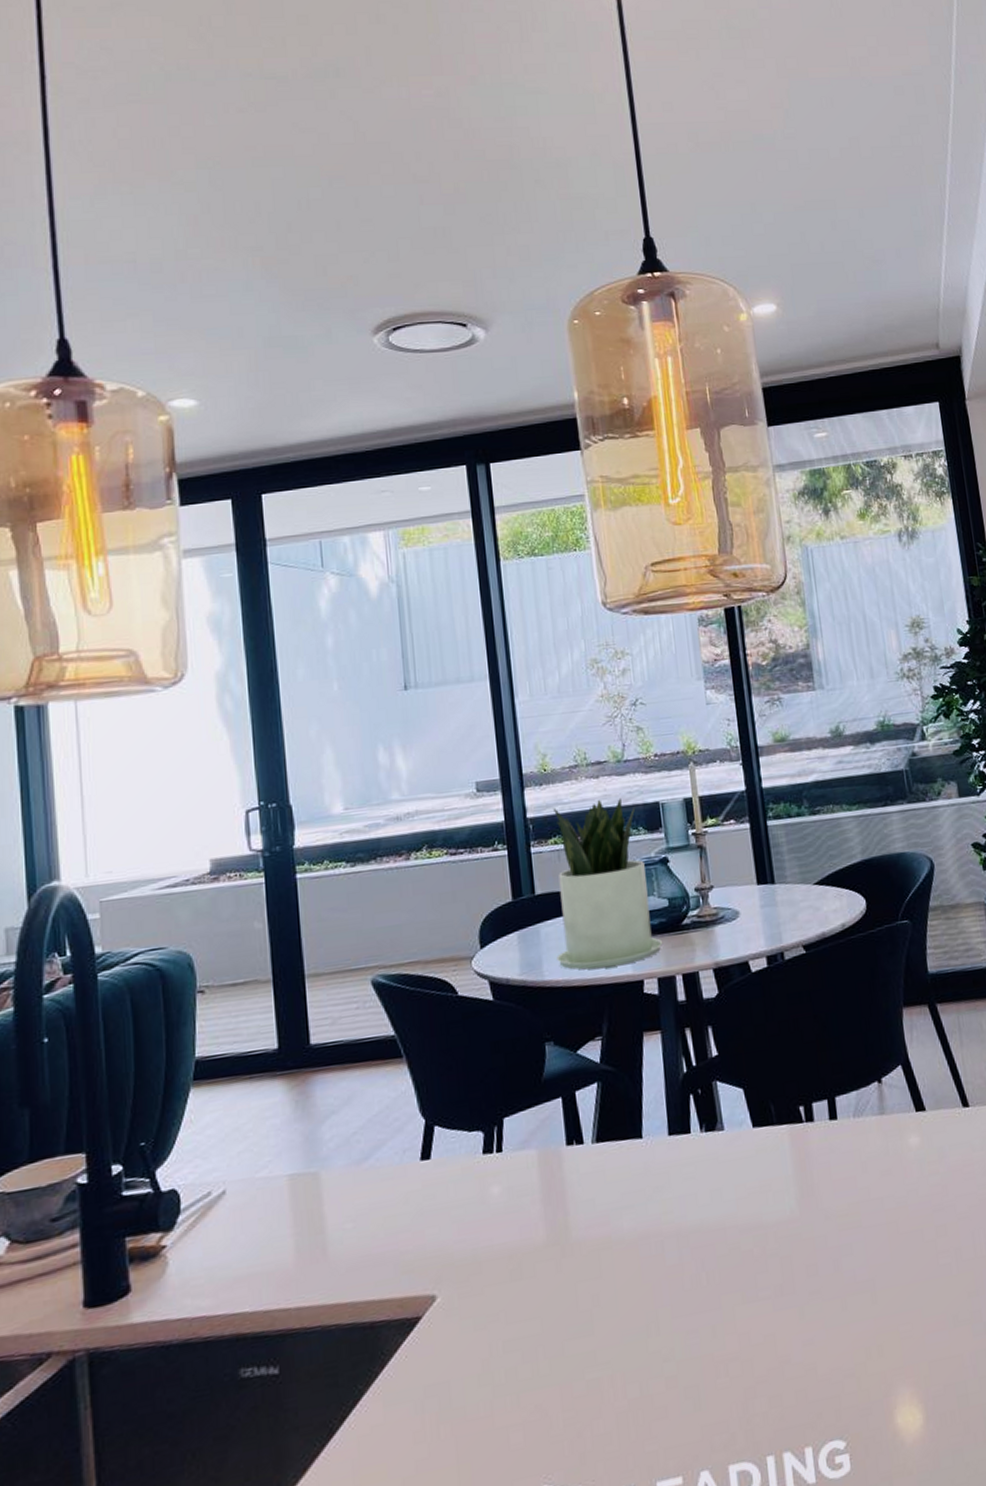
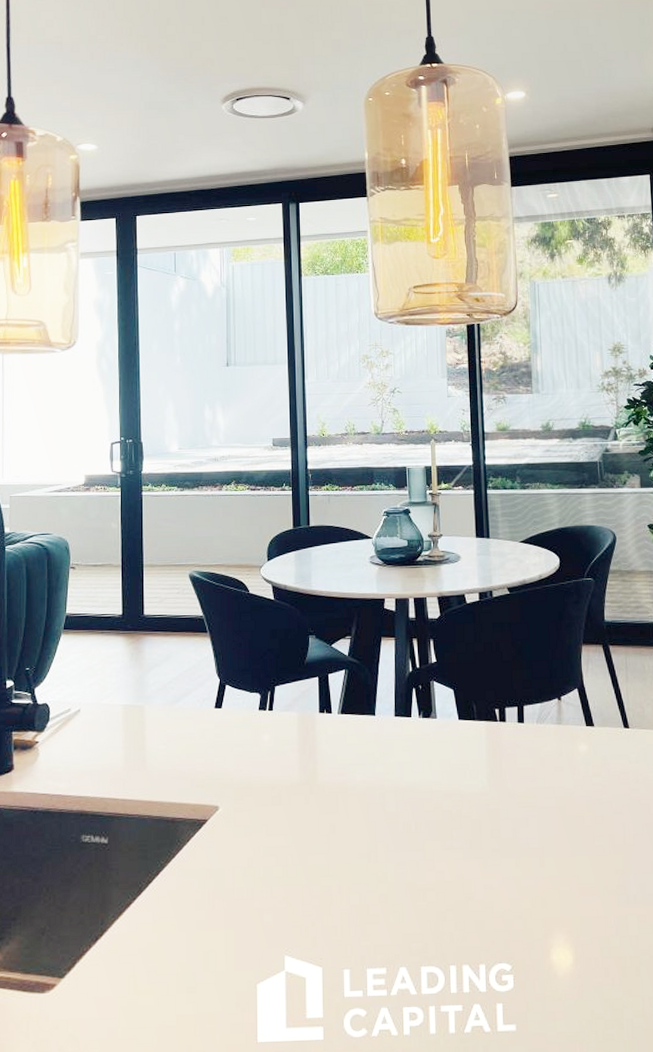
planter: present [552,799,663,970] -> none [322,461,402,587]

